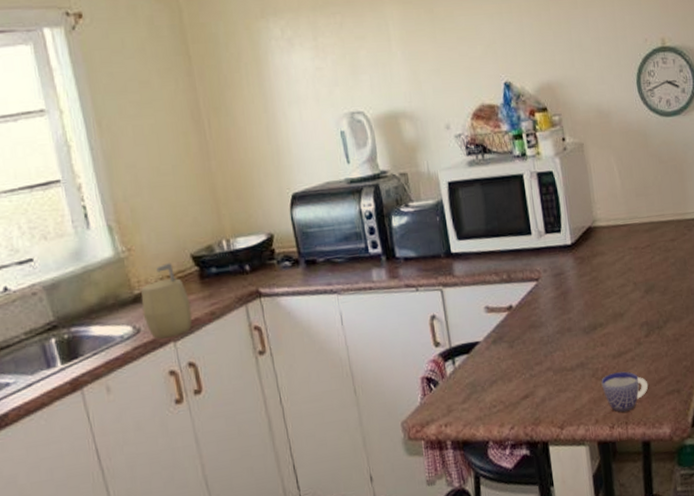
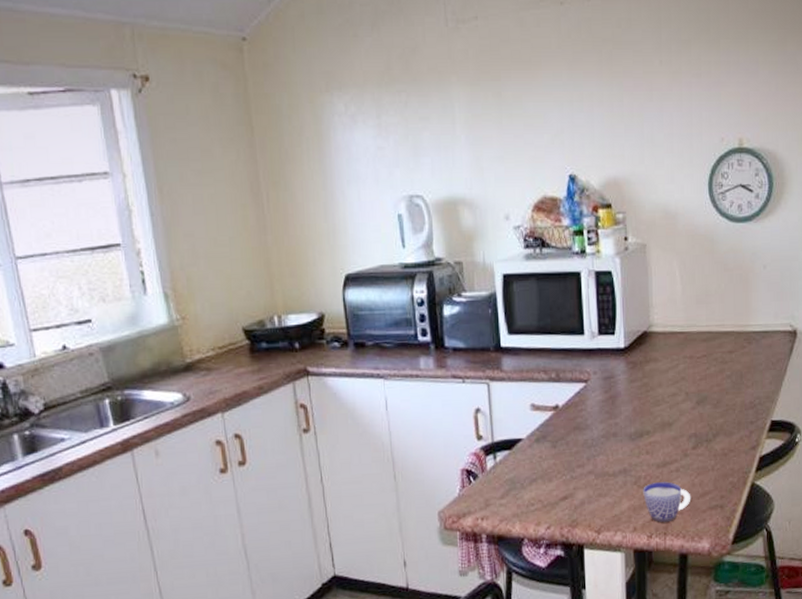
soap dispenser: present [141,263,193,340] -> none [192,334,241,410]

